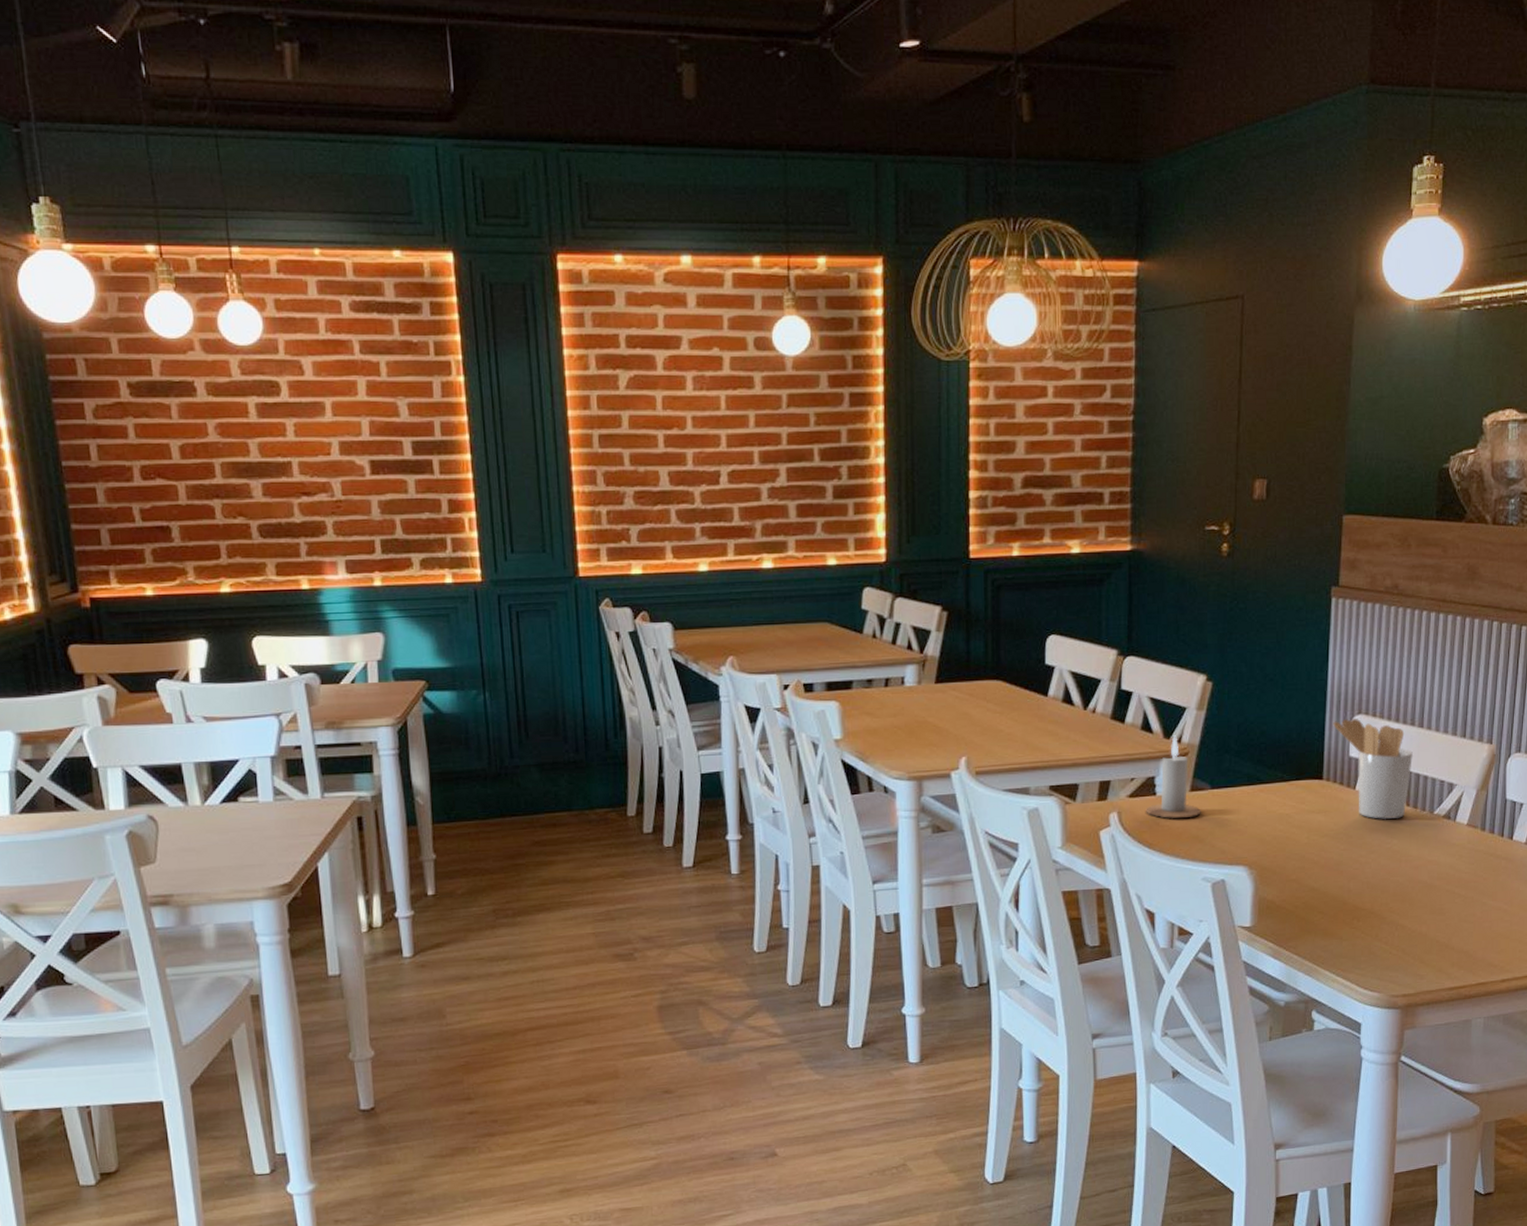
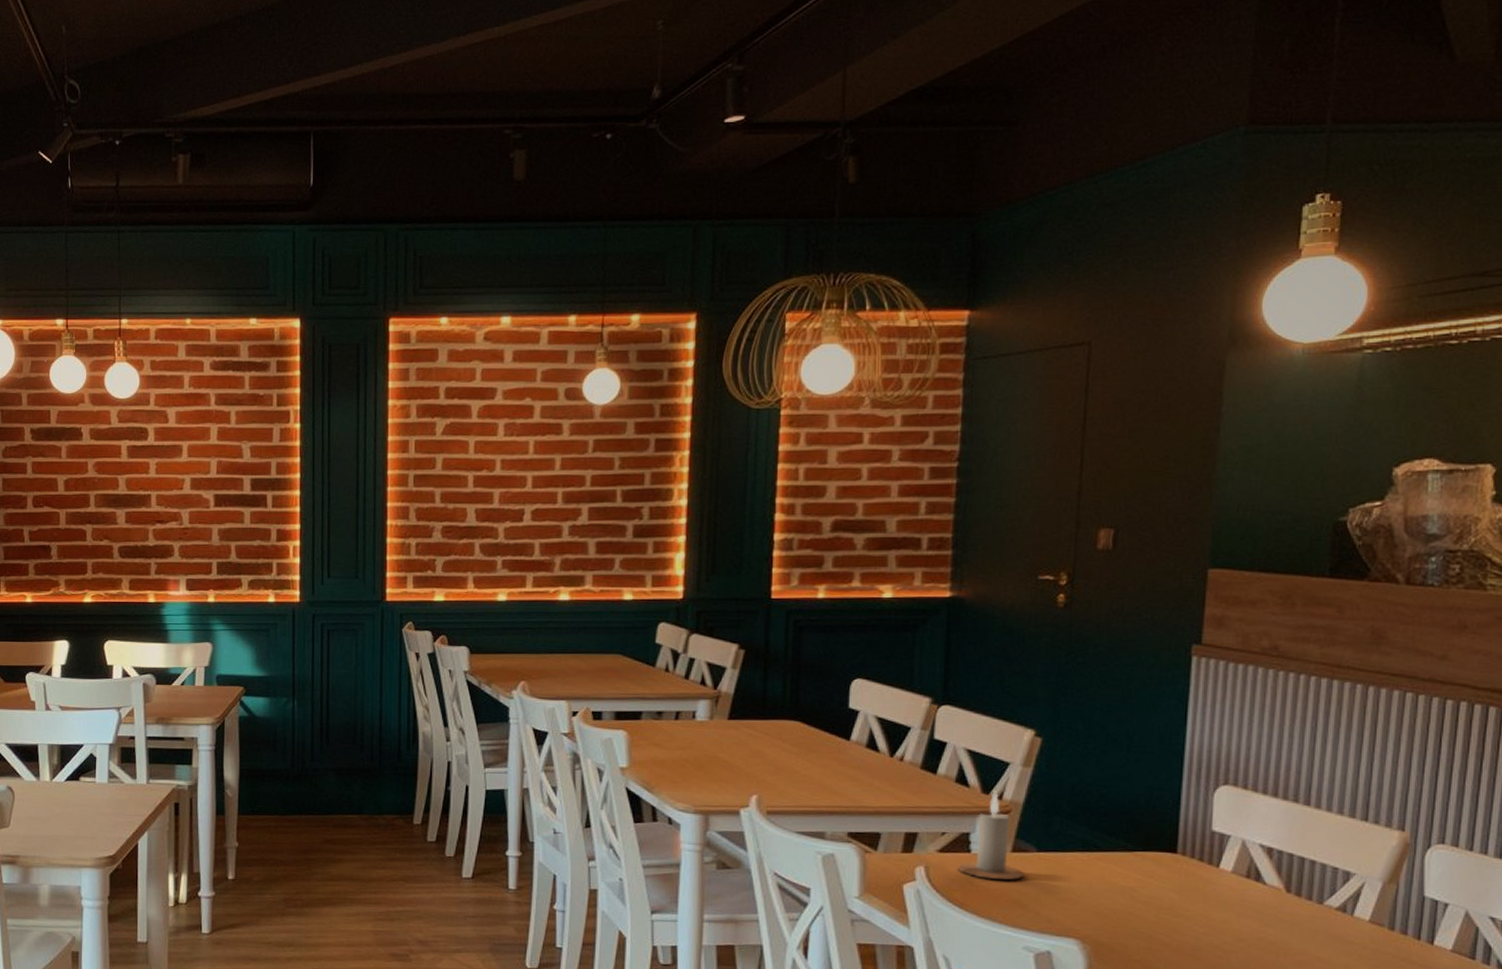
utensil holder: present [1333,718,1413,819] -> none [1191,788,1296,905]

